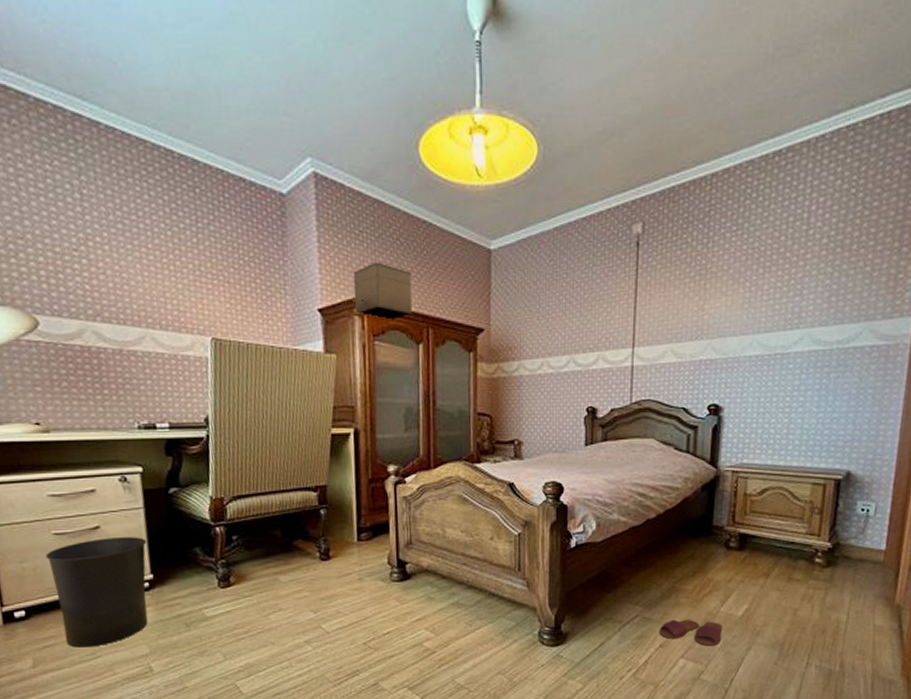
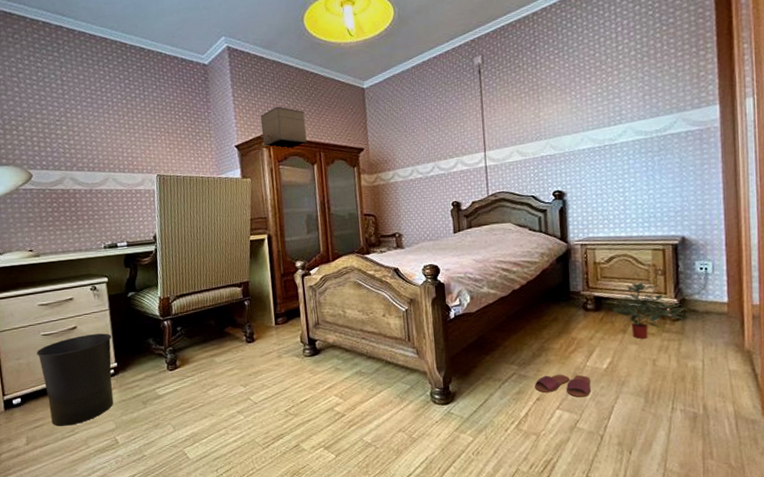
potted plant: none [757,520,837,585] -> present [611,282,685,339]

